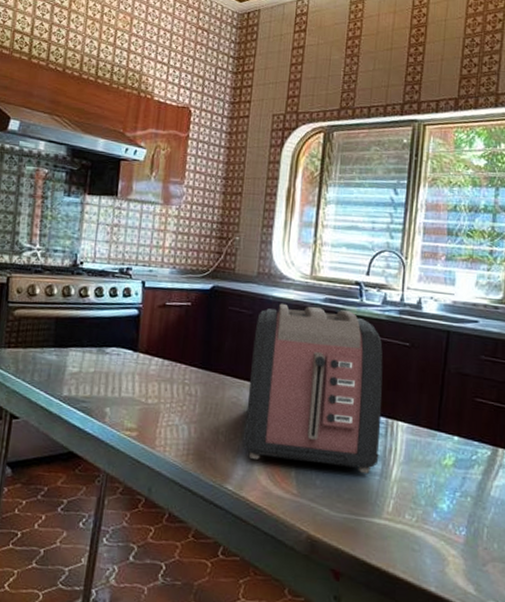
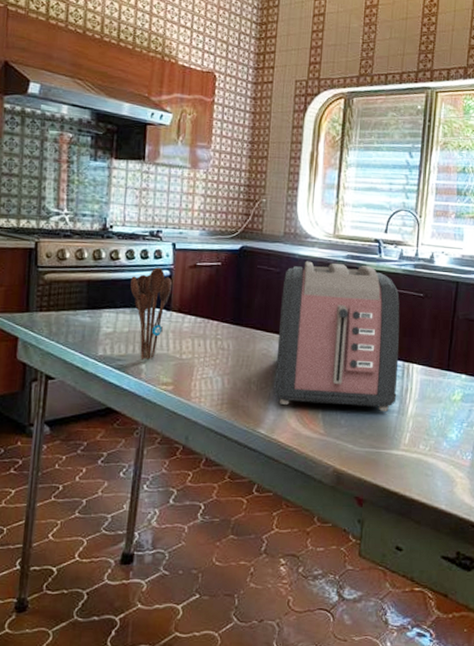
utensil holder: none [98,306,141,403] -> present [130,267,173,360]

